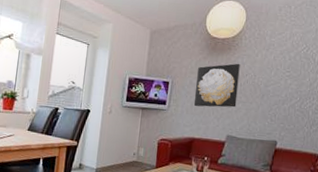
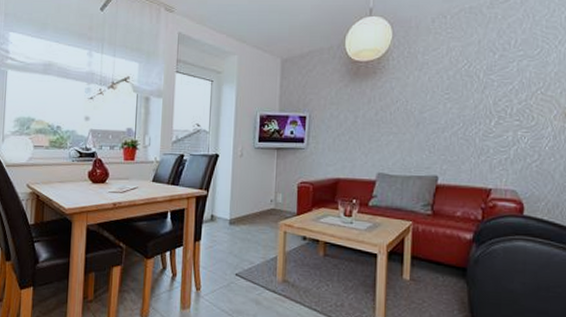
wall art: present [193,63,240,108] -> none [336,88,389,143]

